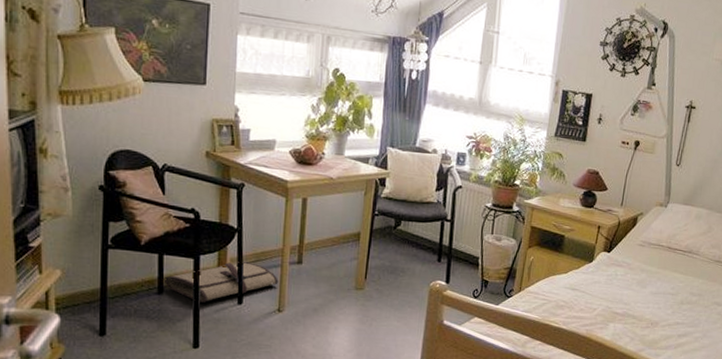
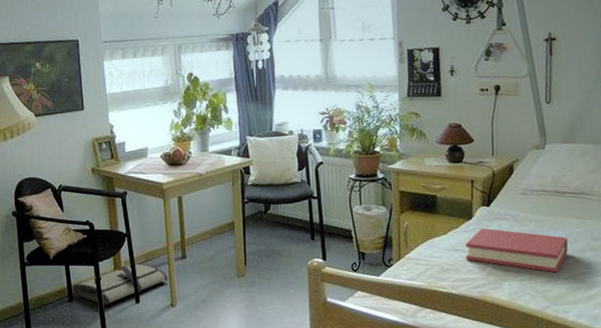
hardback book: none [580,272,671,320] -> present [465,228,569,273]

